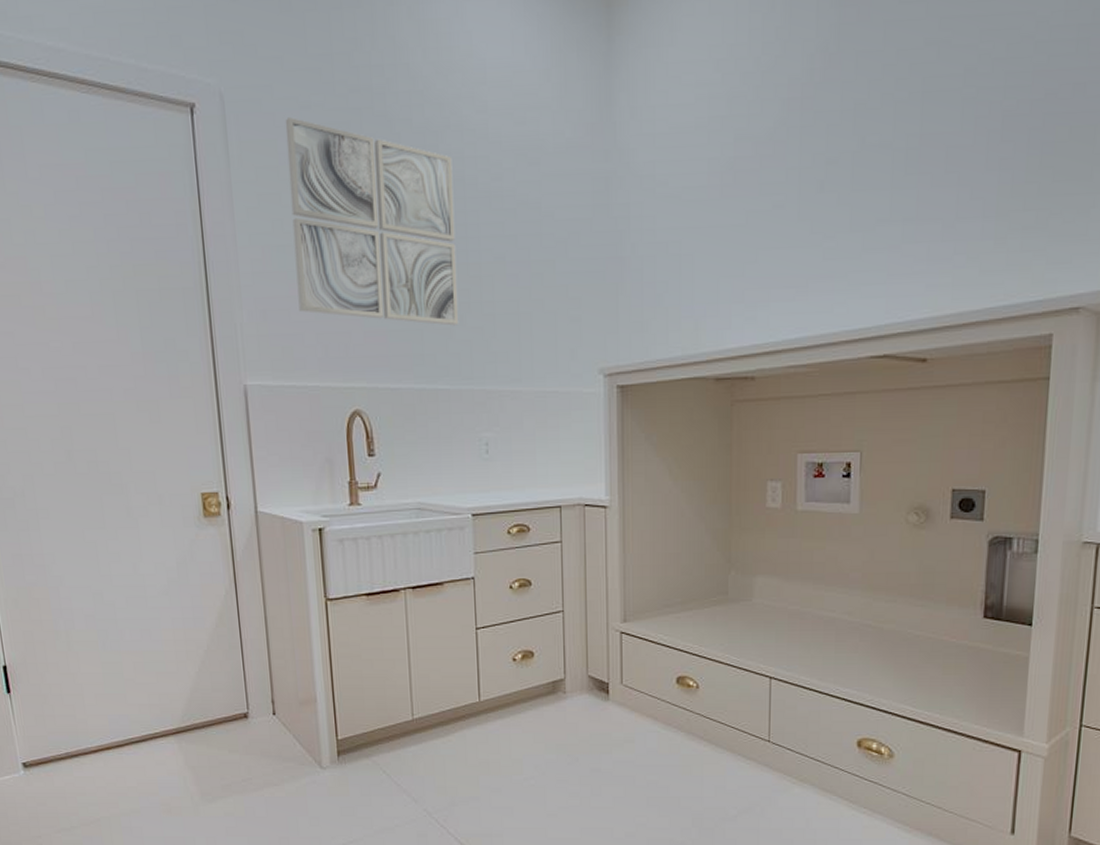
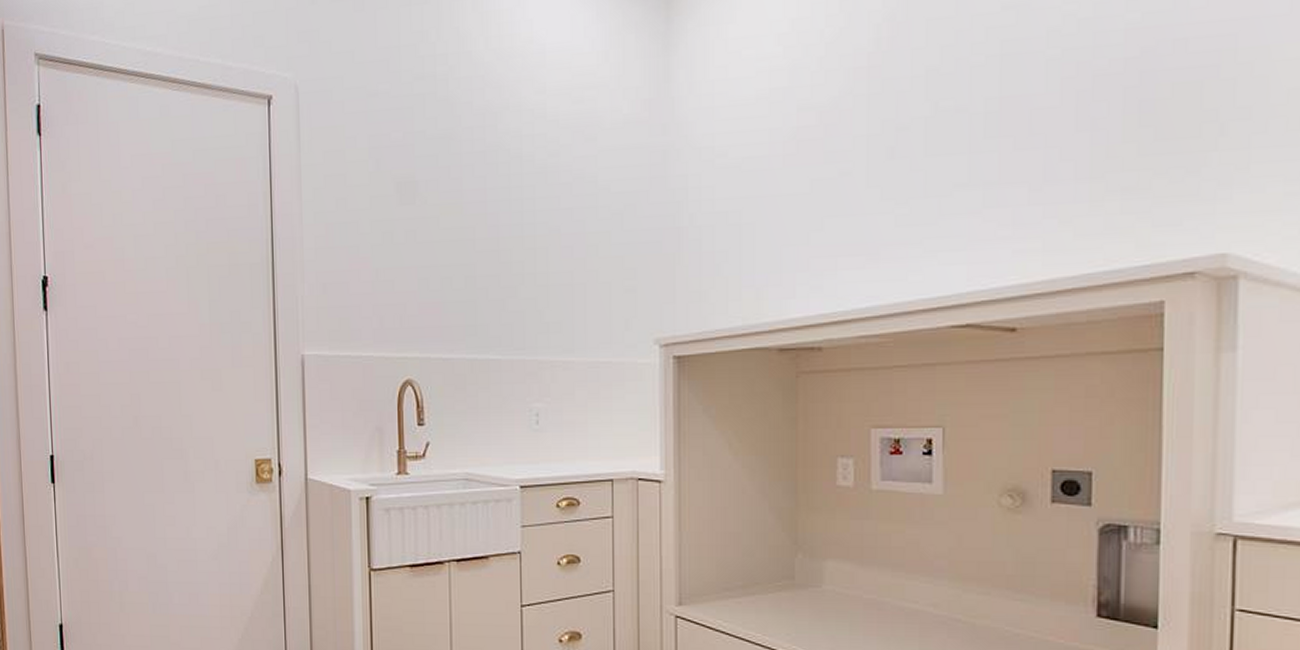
wall art: present [285,117,459,326] -> none [353,105,513,297]

